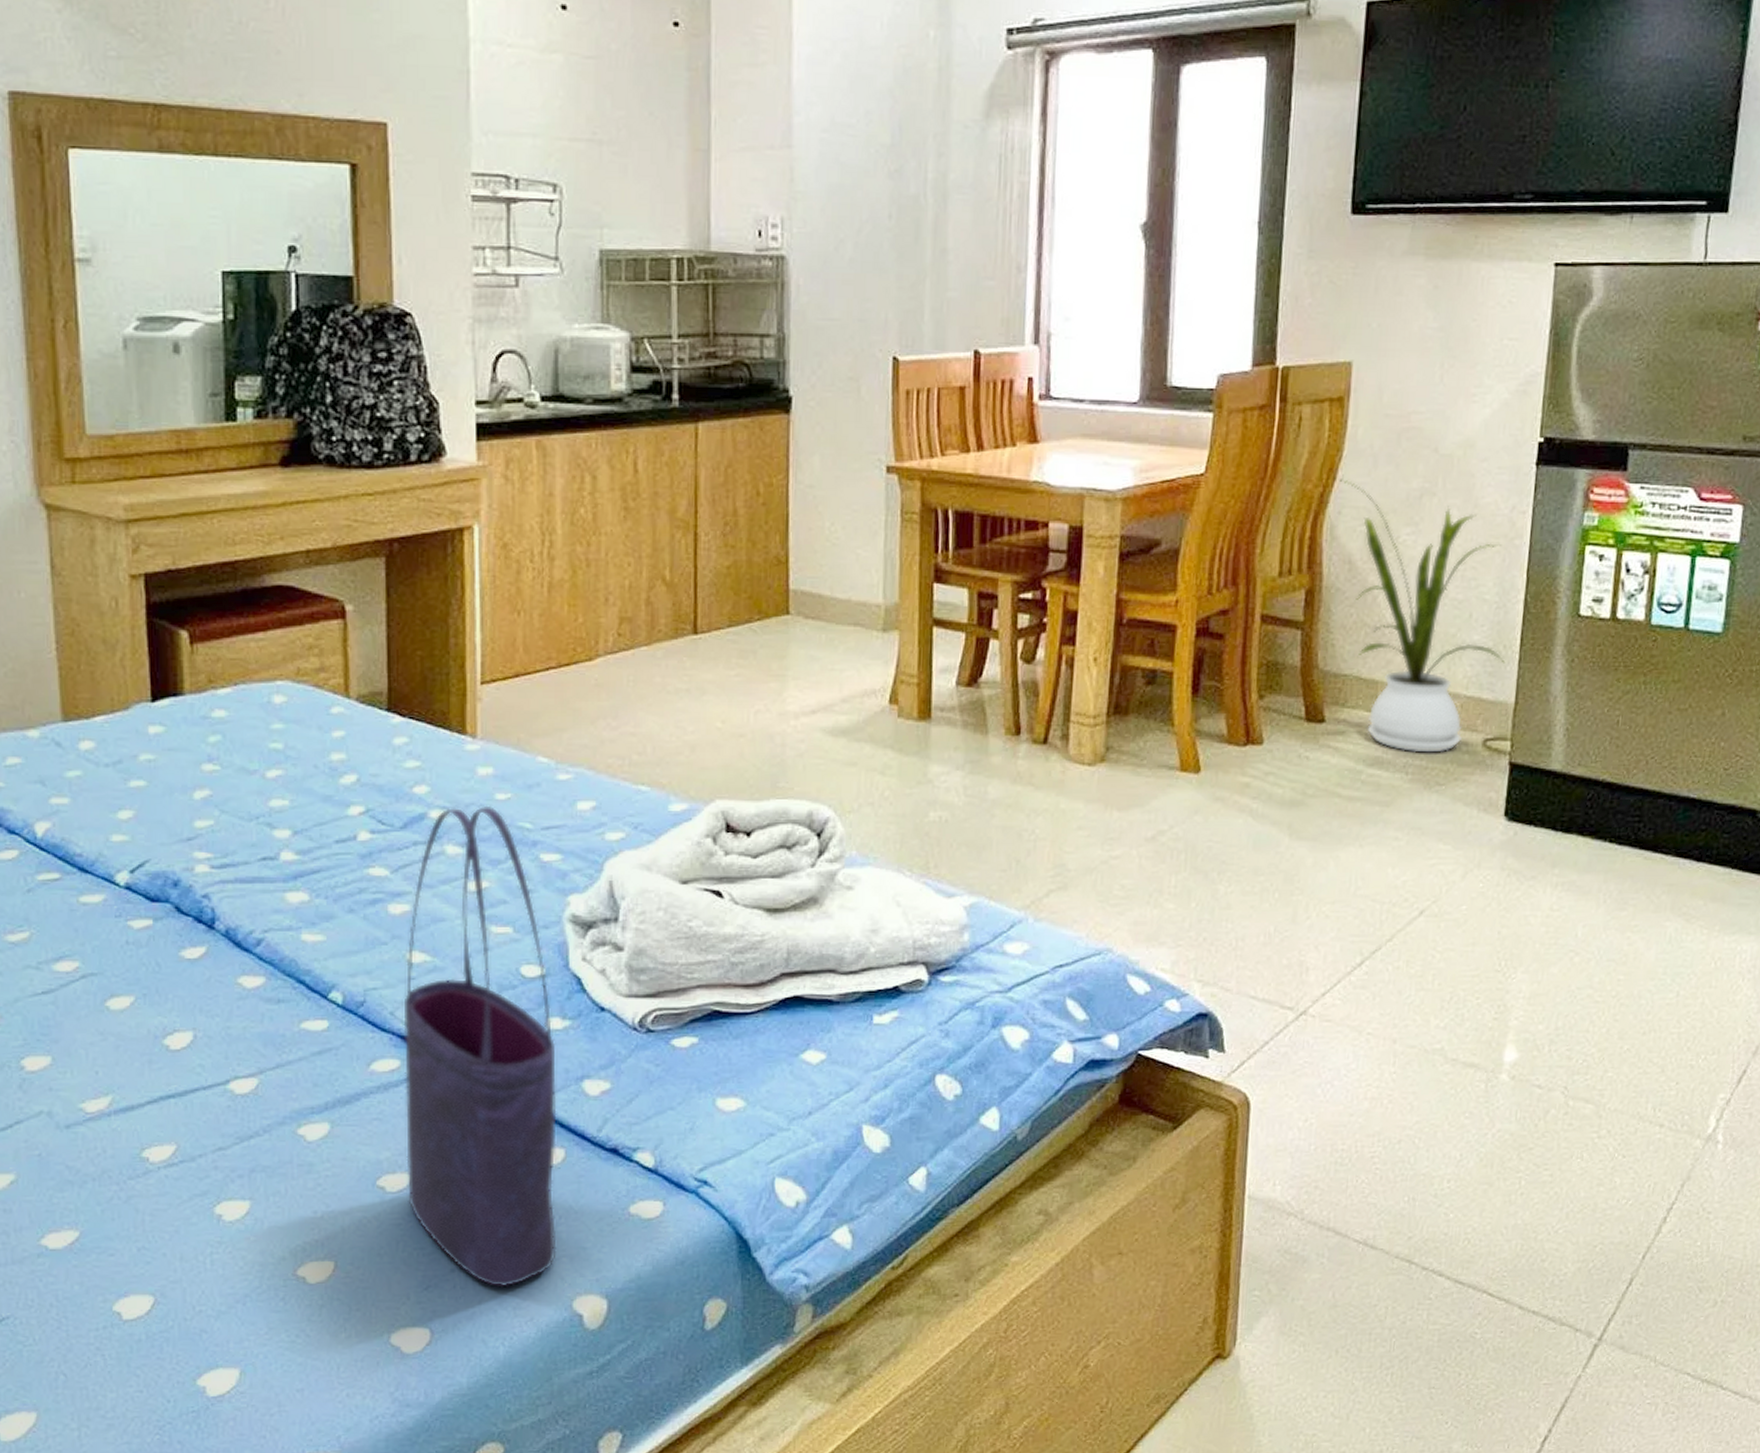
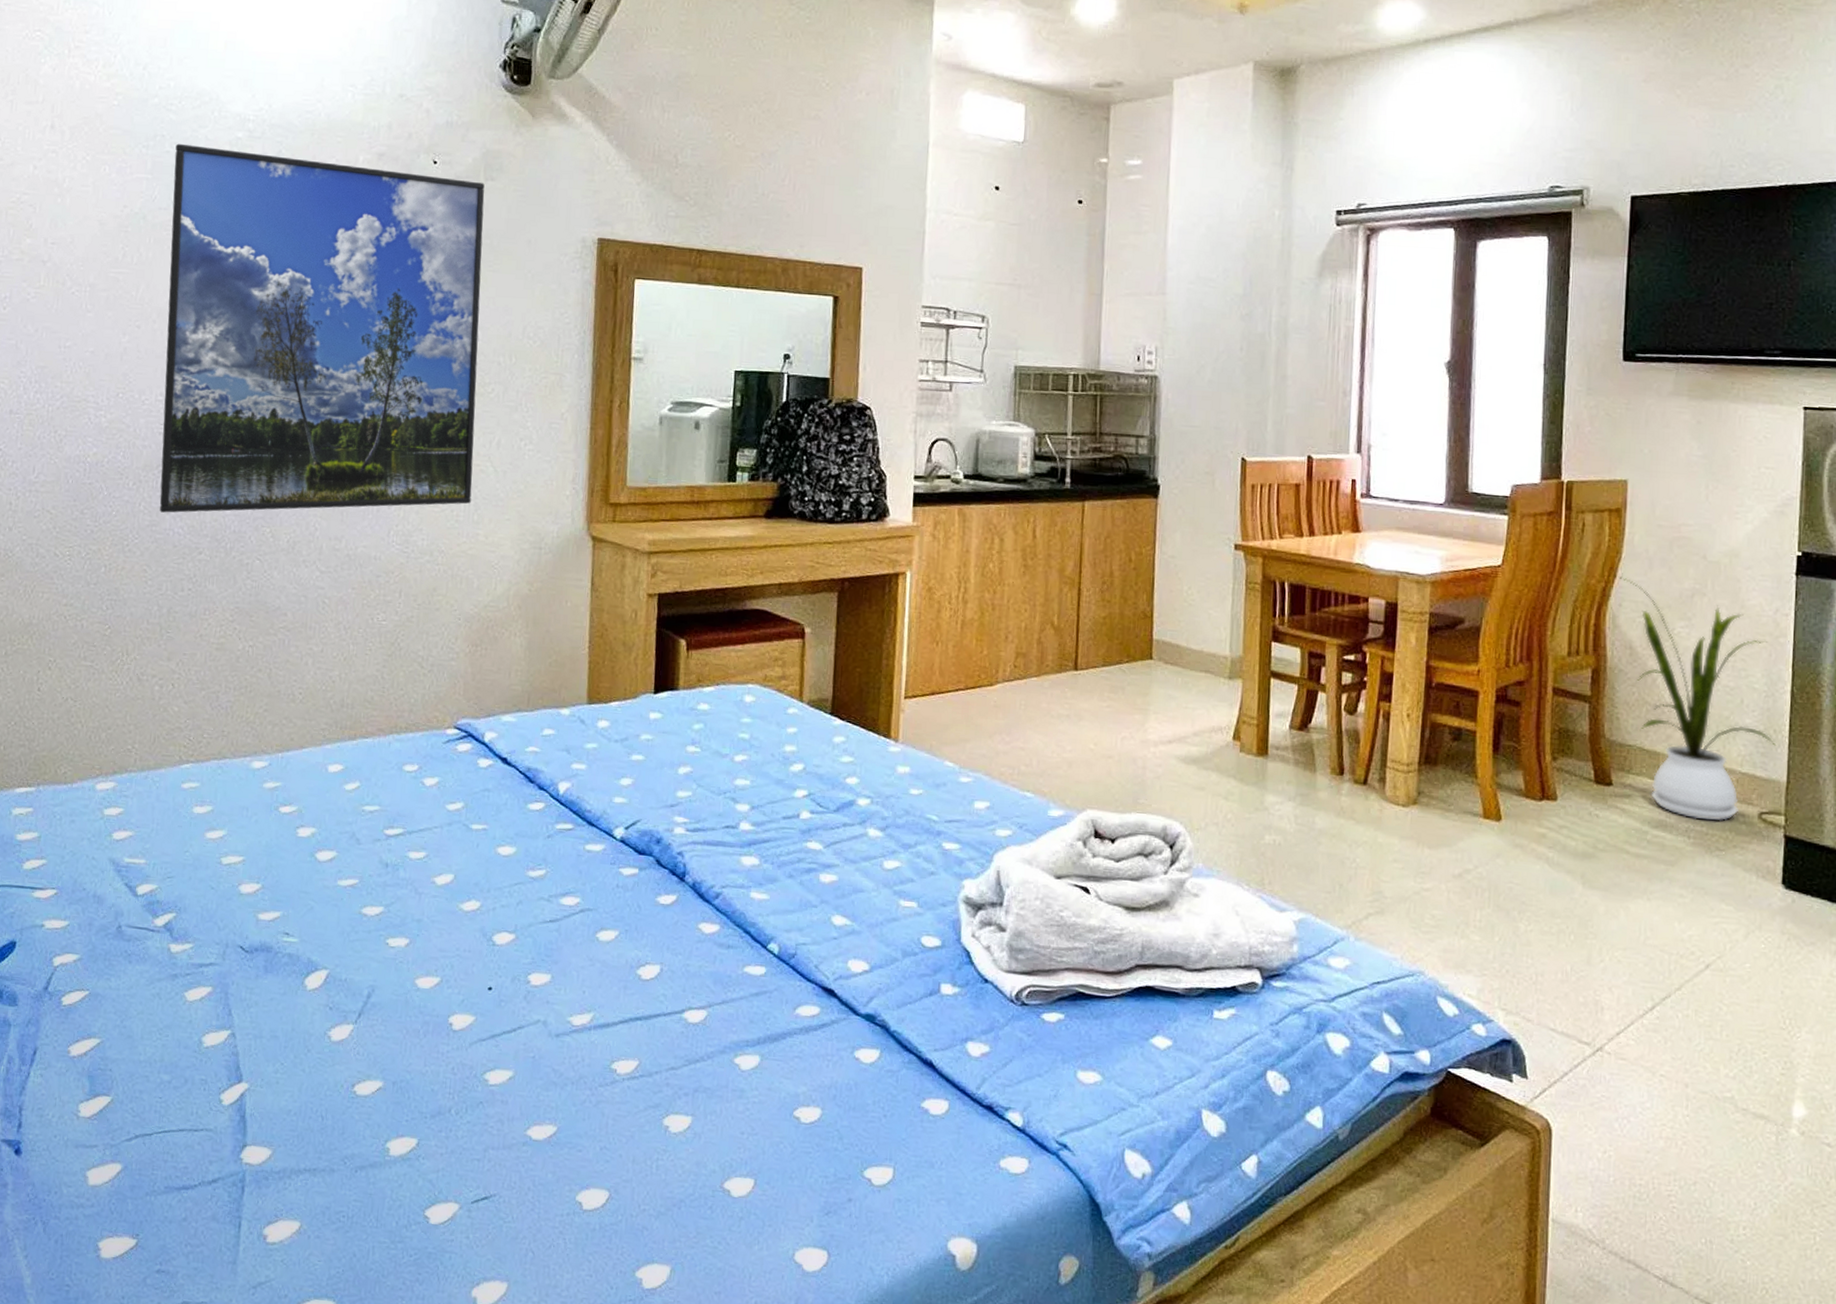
tote bag: present [403,805,557,1288] -> none [817,798,947,1222]

